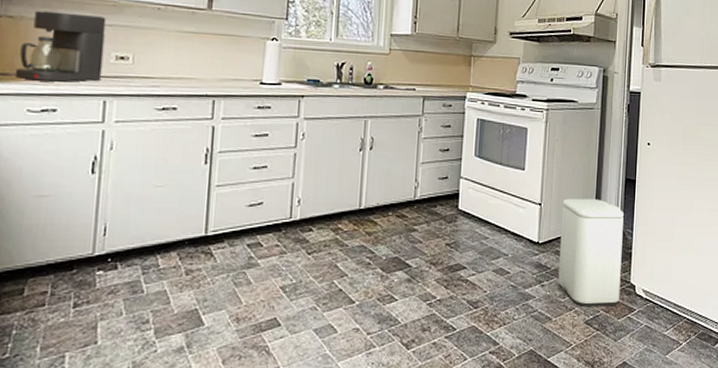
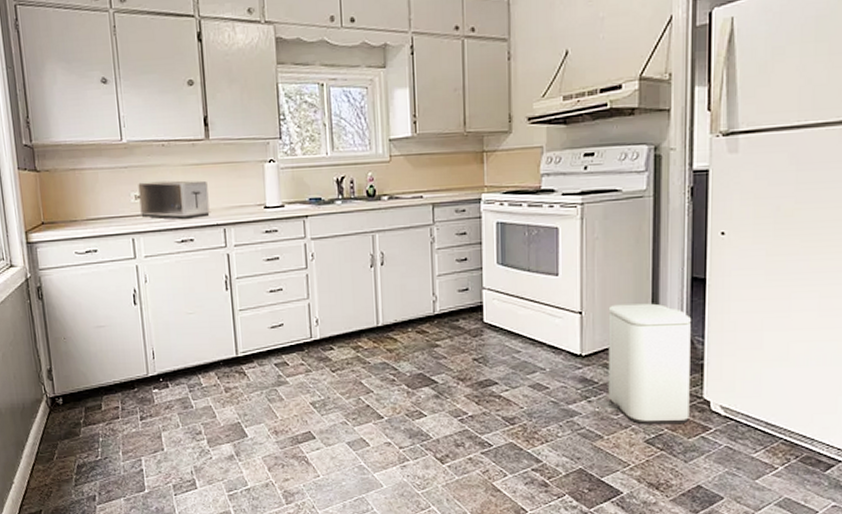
coffee maker: present [14,10,107,83] -> none [60,160,127,227]
toaster: none [119,43,202,87] -> present [138,180,210,220]

